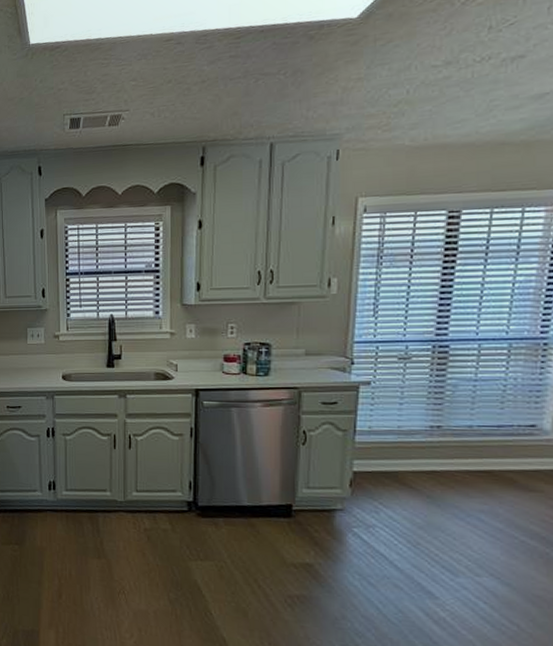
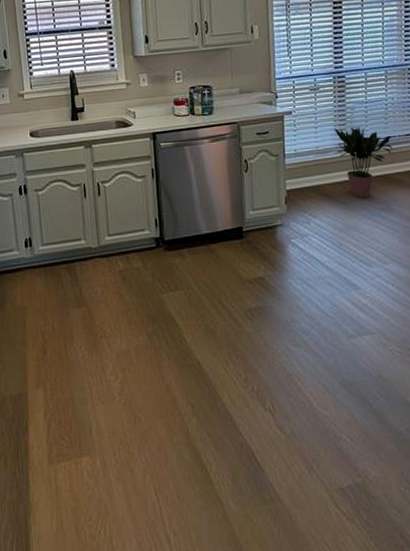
potted plant: none [426,407,508,495] -> present [334,126,393,198]

